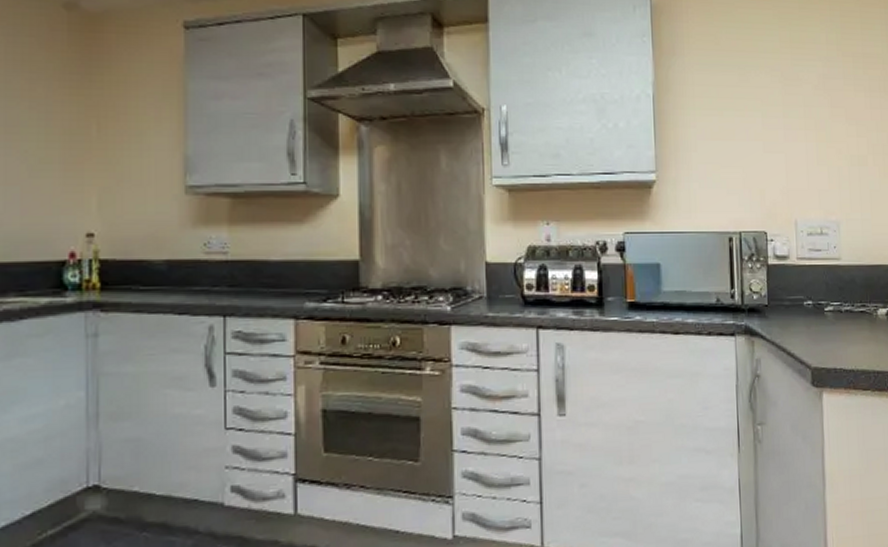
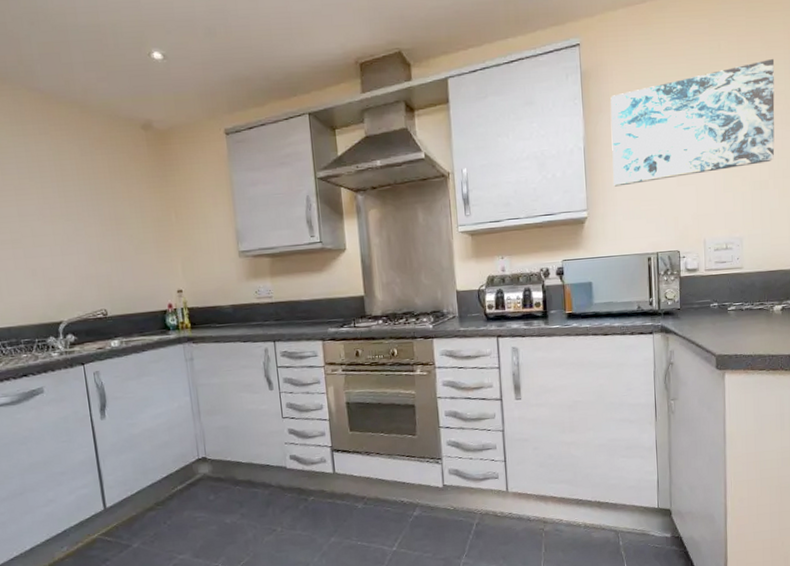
wall art: none [685,16,873,146] -> present [610,58,775,187]

